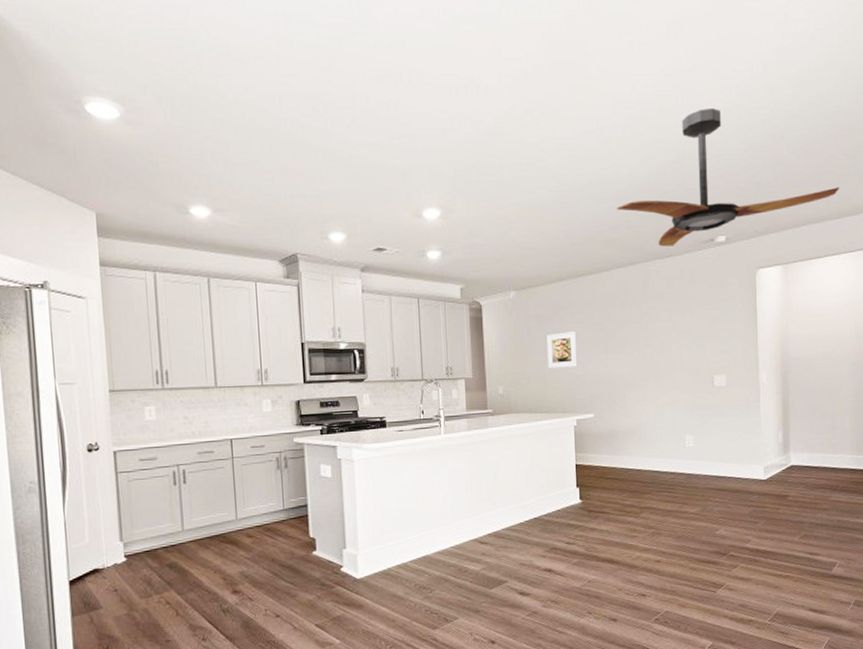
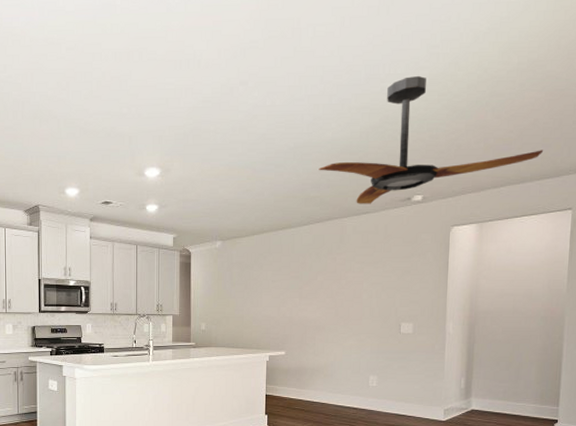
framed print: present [547,331,578,368] -> none [246,278,274,310]

